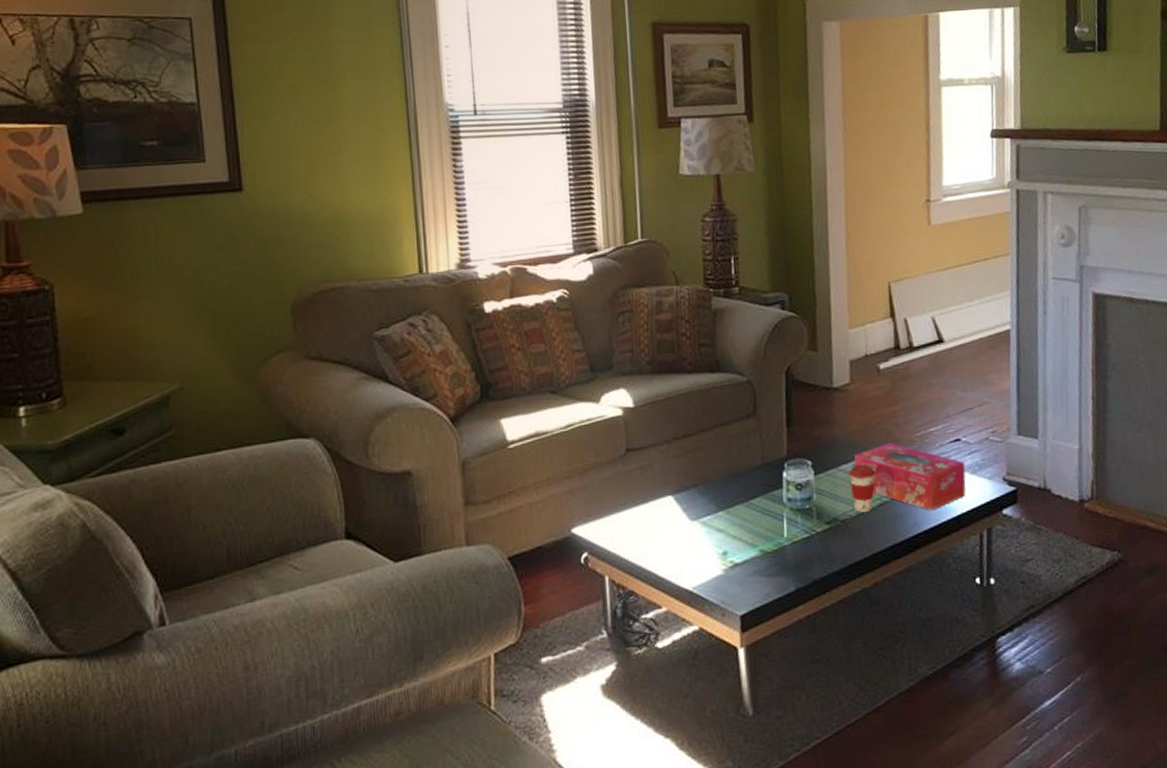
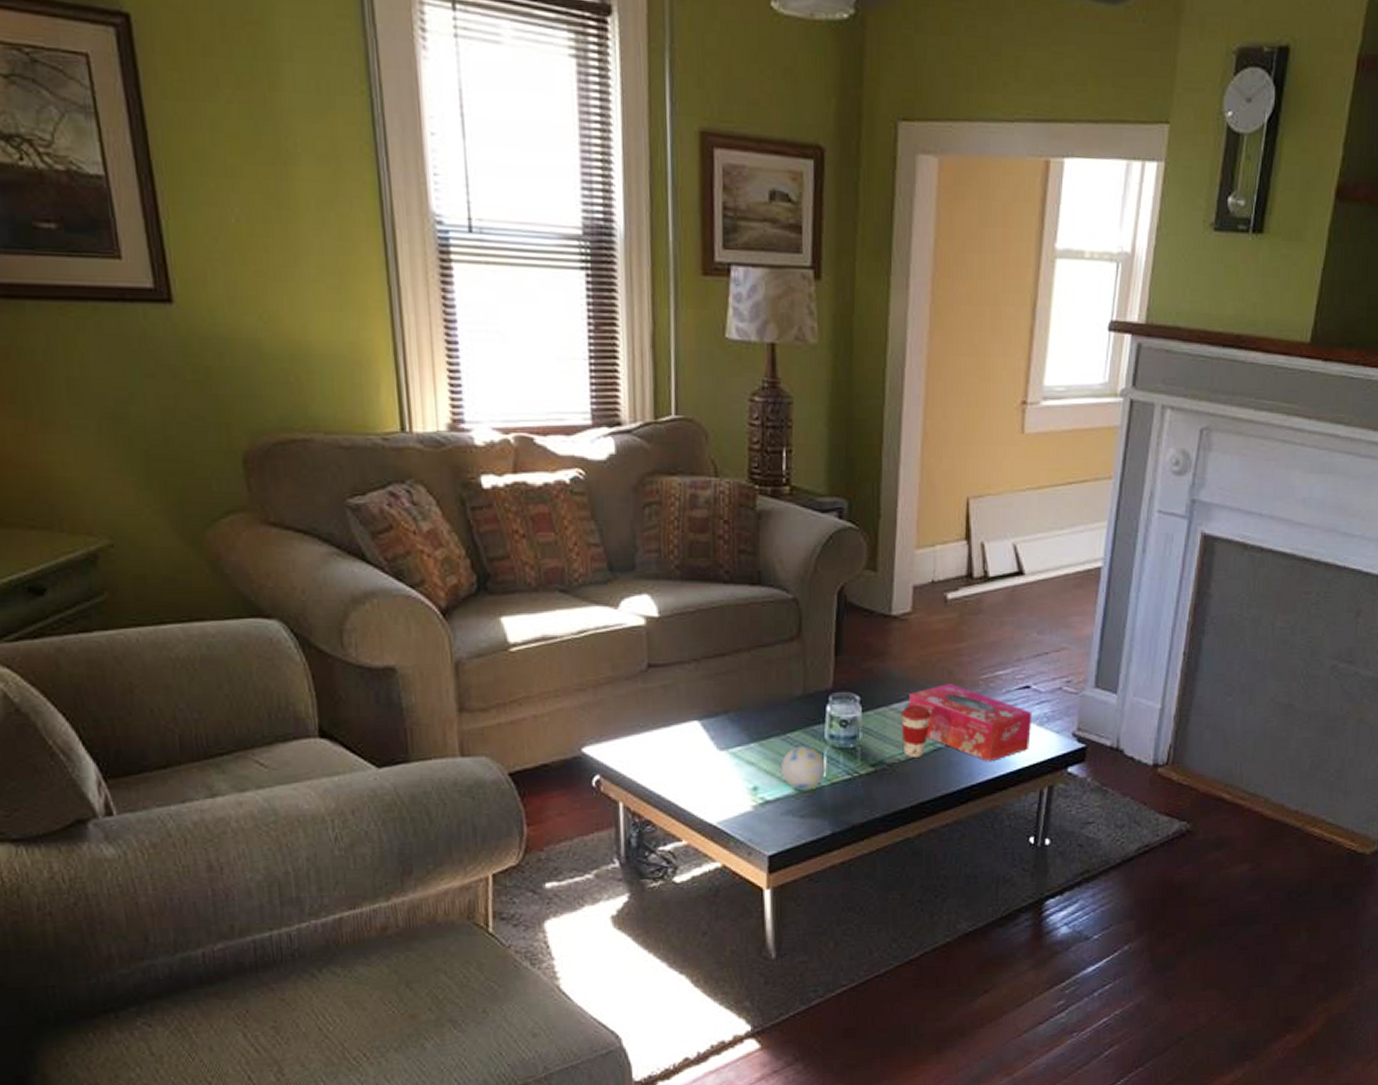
decorative ball: none [746,510,786,552] -> present [780,746,826,791]

